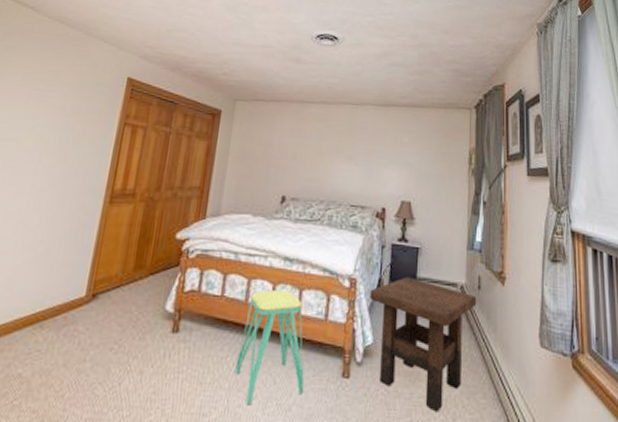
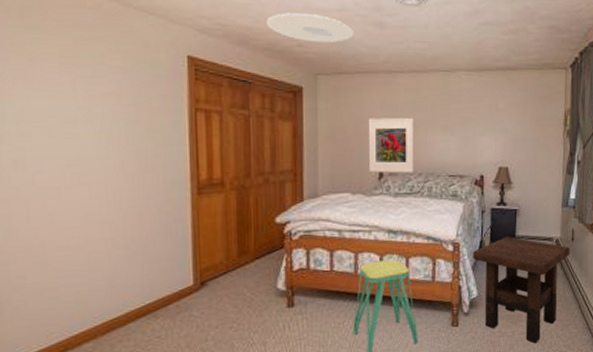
ceiling light: none [199,46,274,74] -> present [266,13,355,43]
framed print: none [272,142,321,199] -> present [368,118,414,173]

